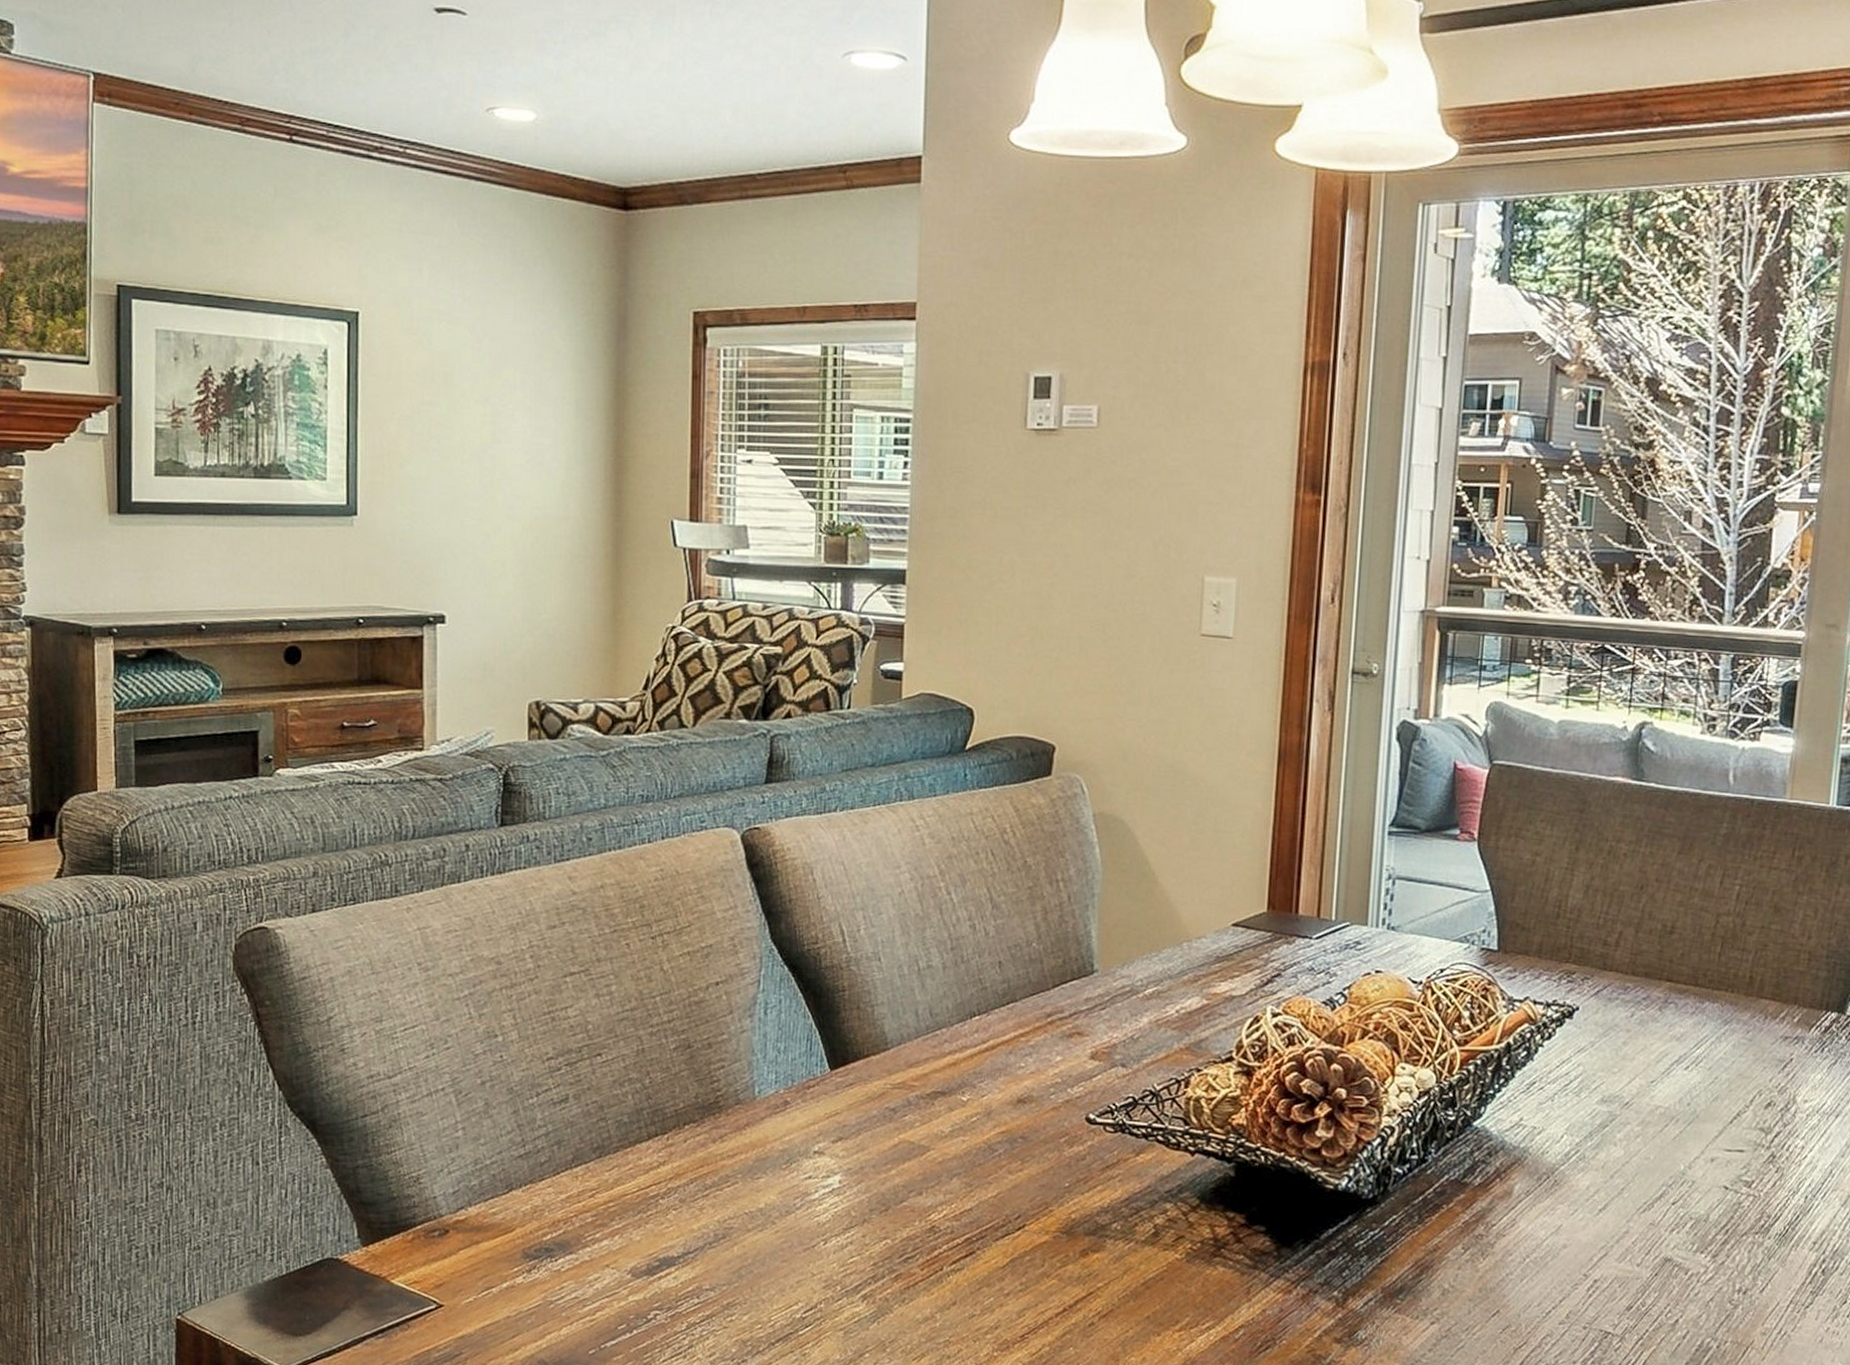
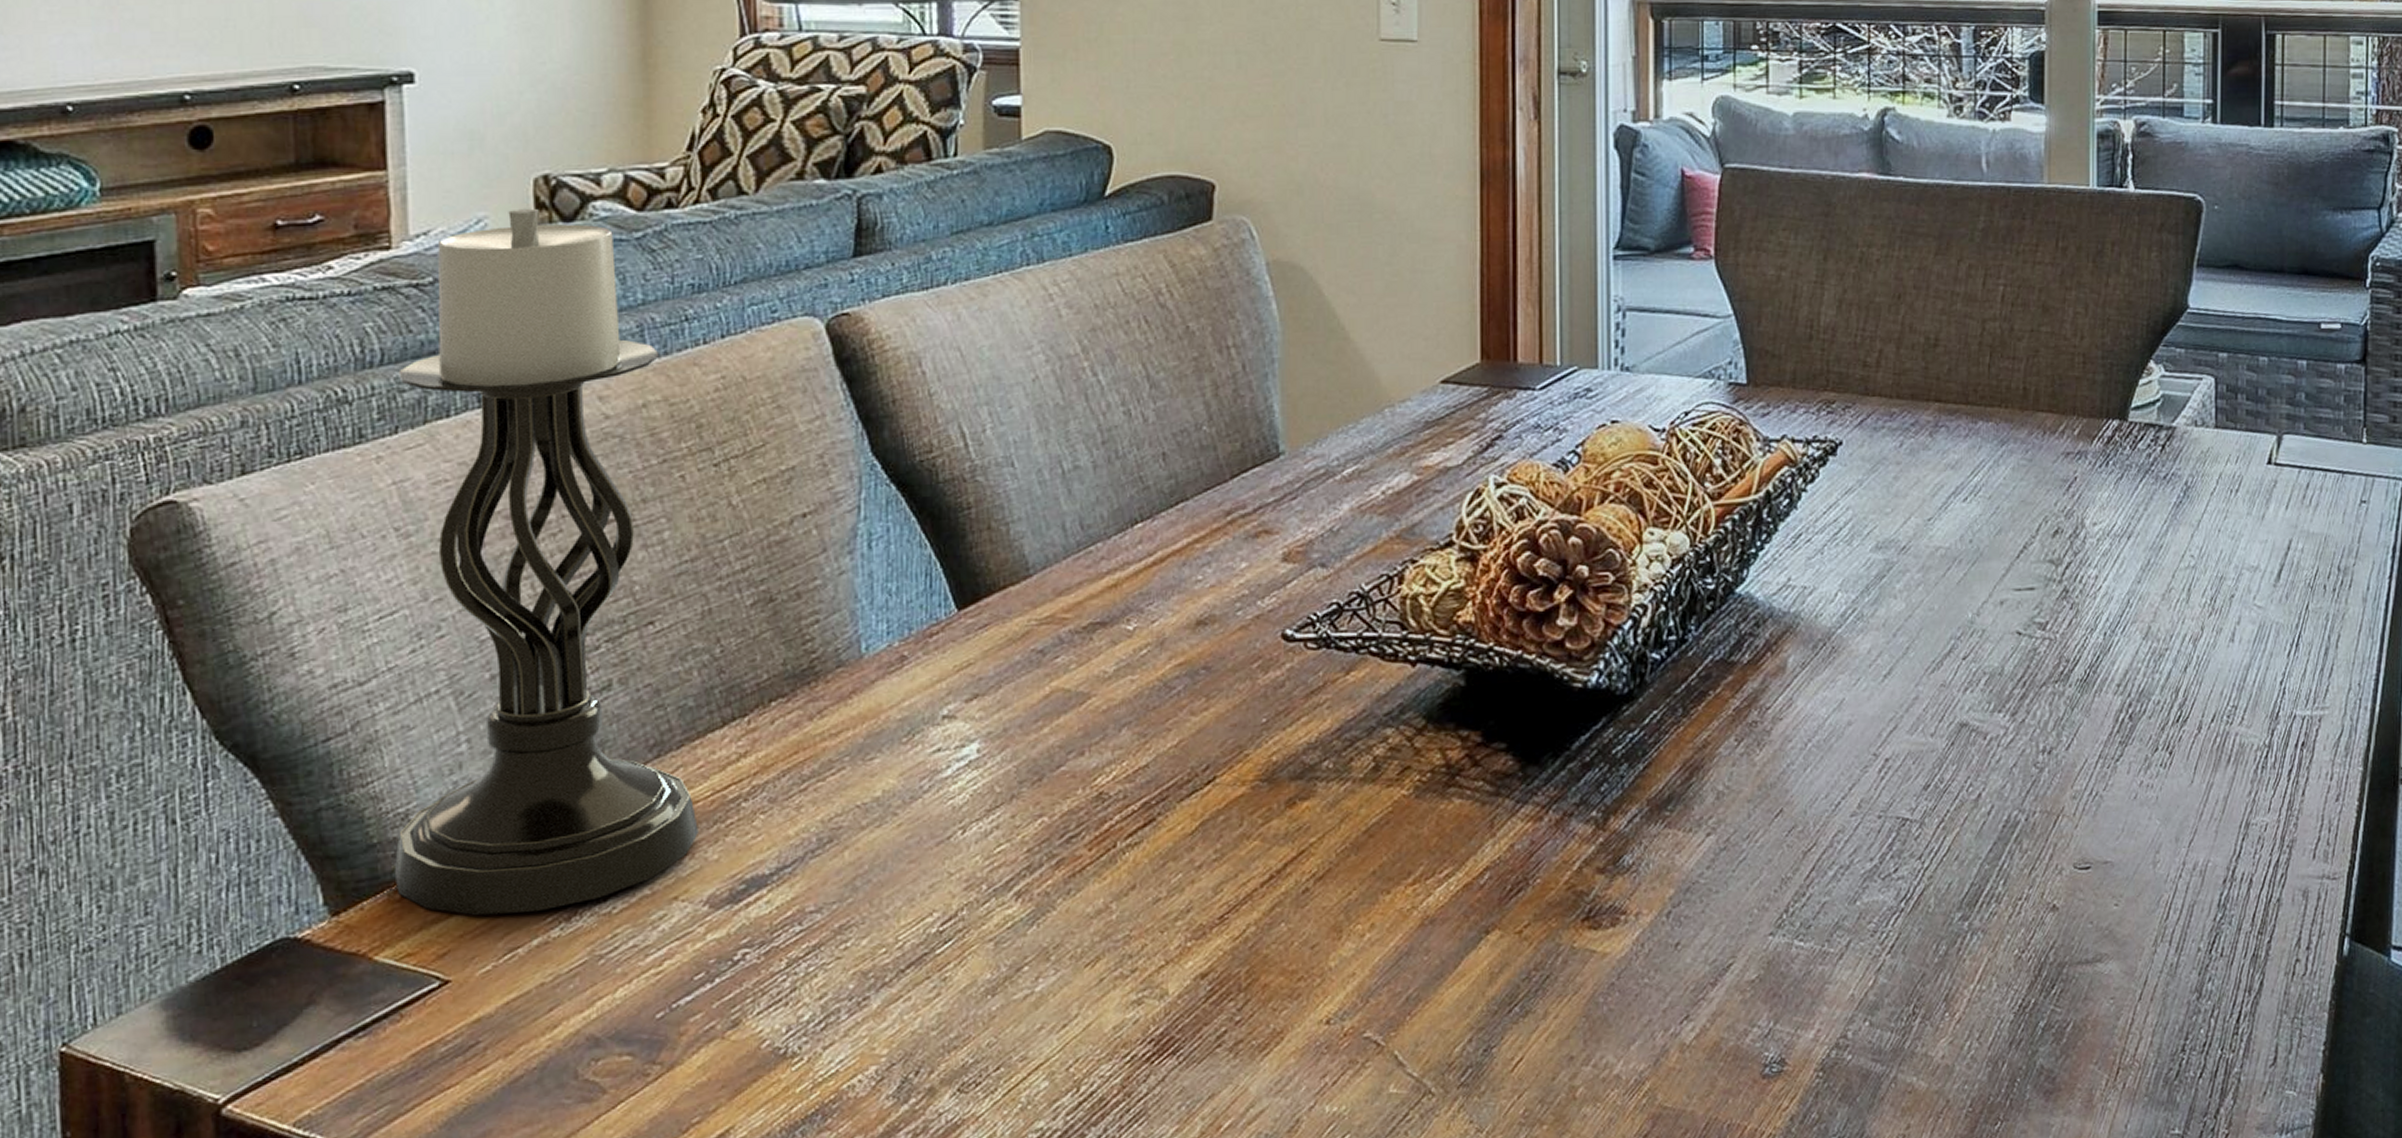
candle holder: none [407,726,627,1263] -> present [394,208,699,916]

